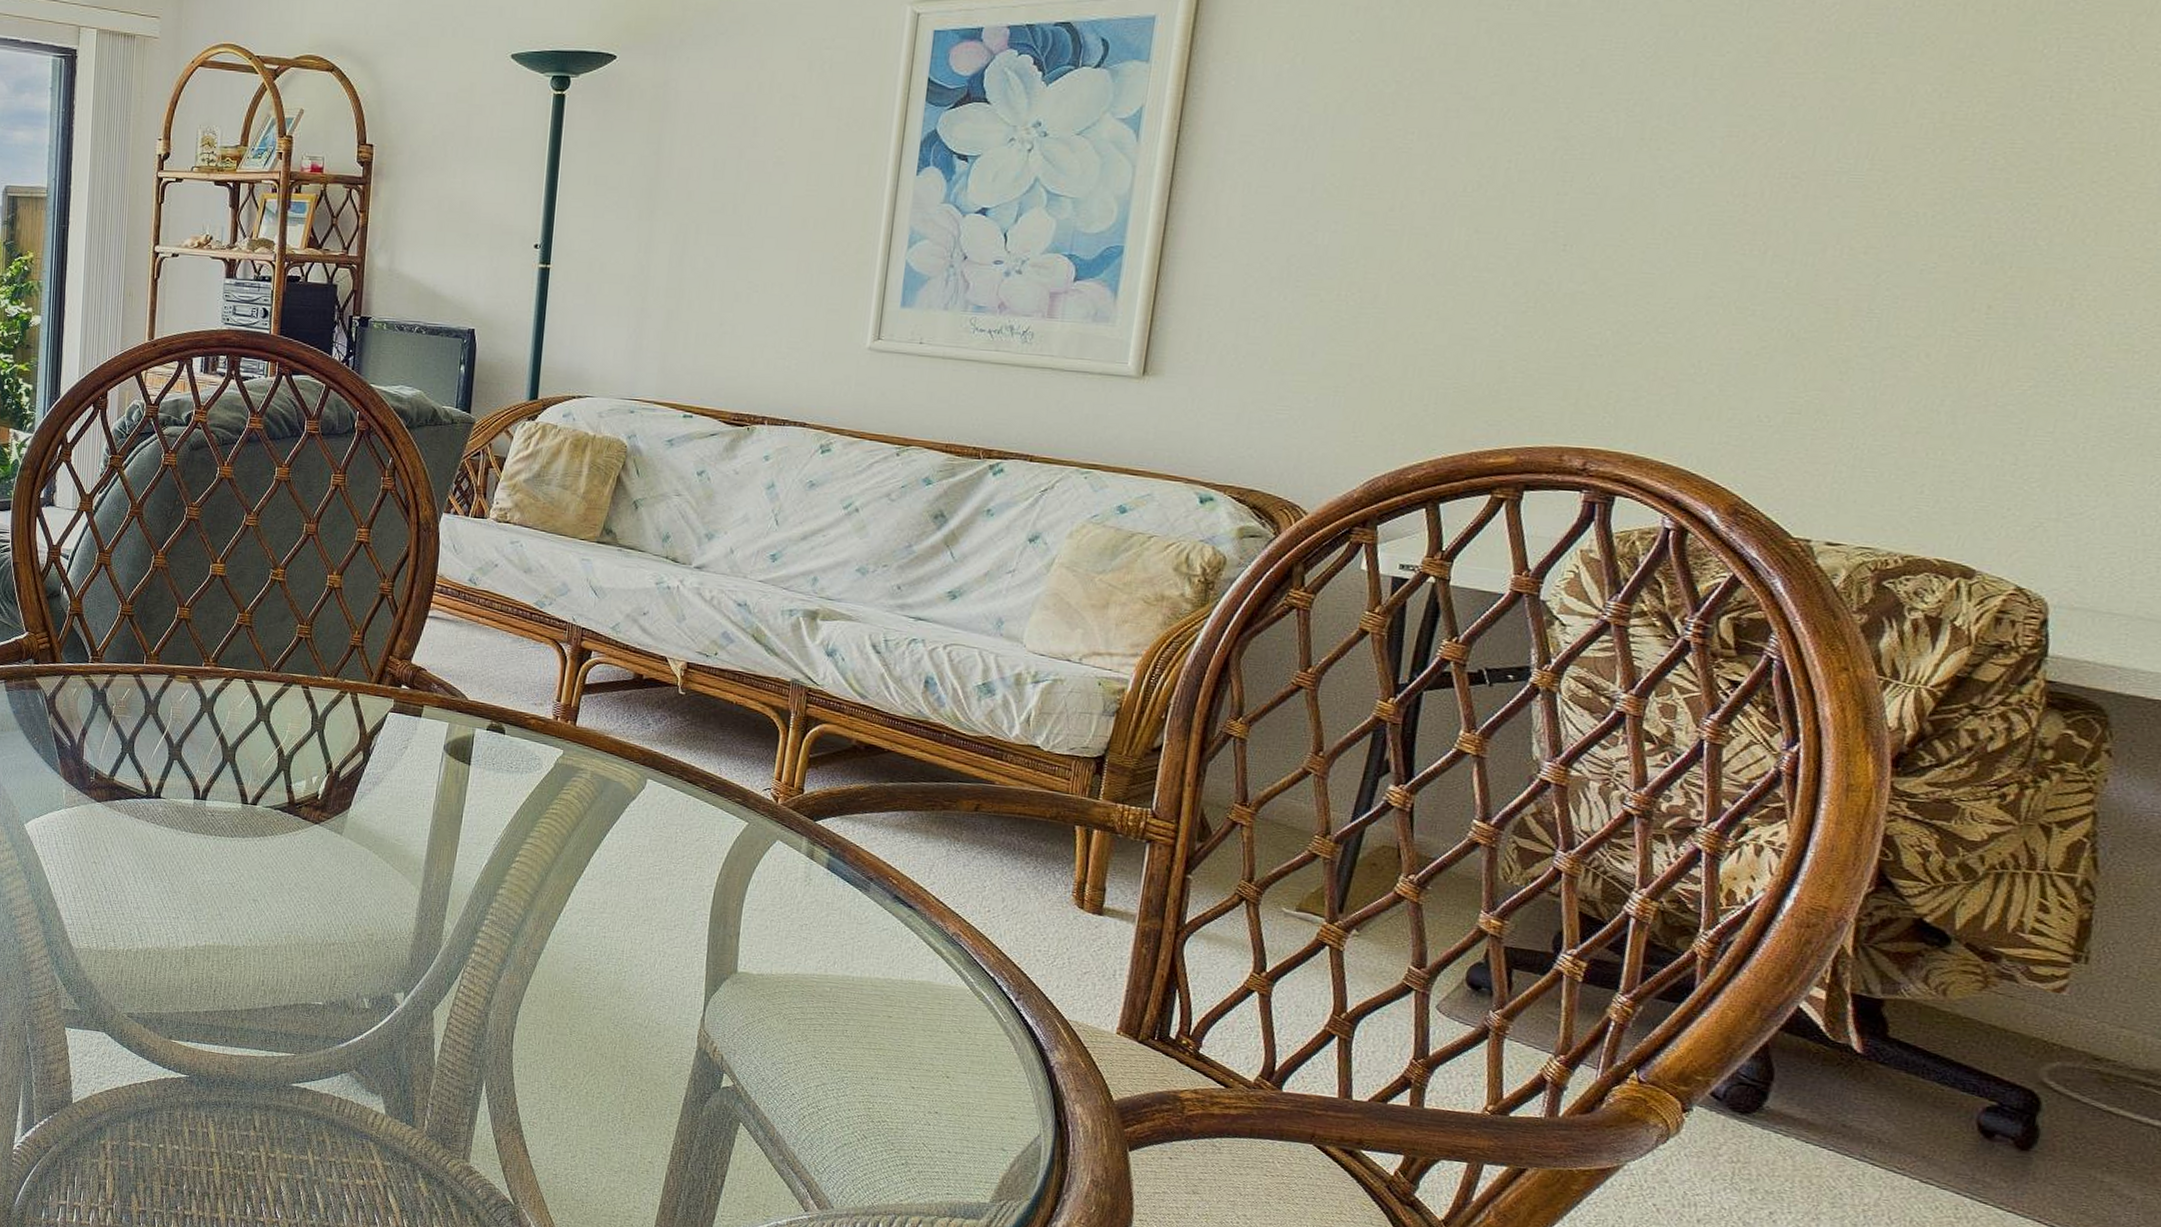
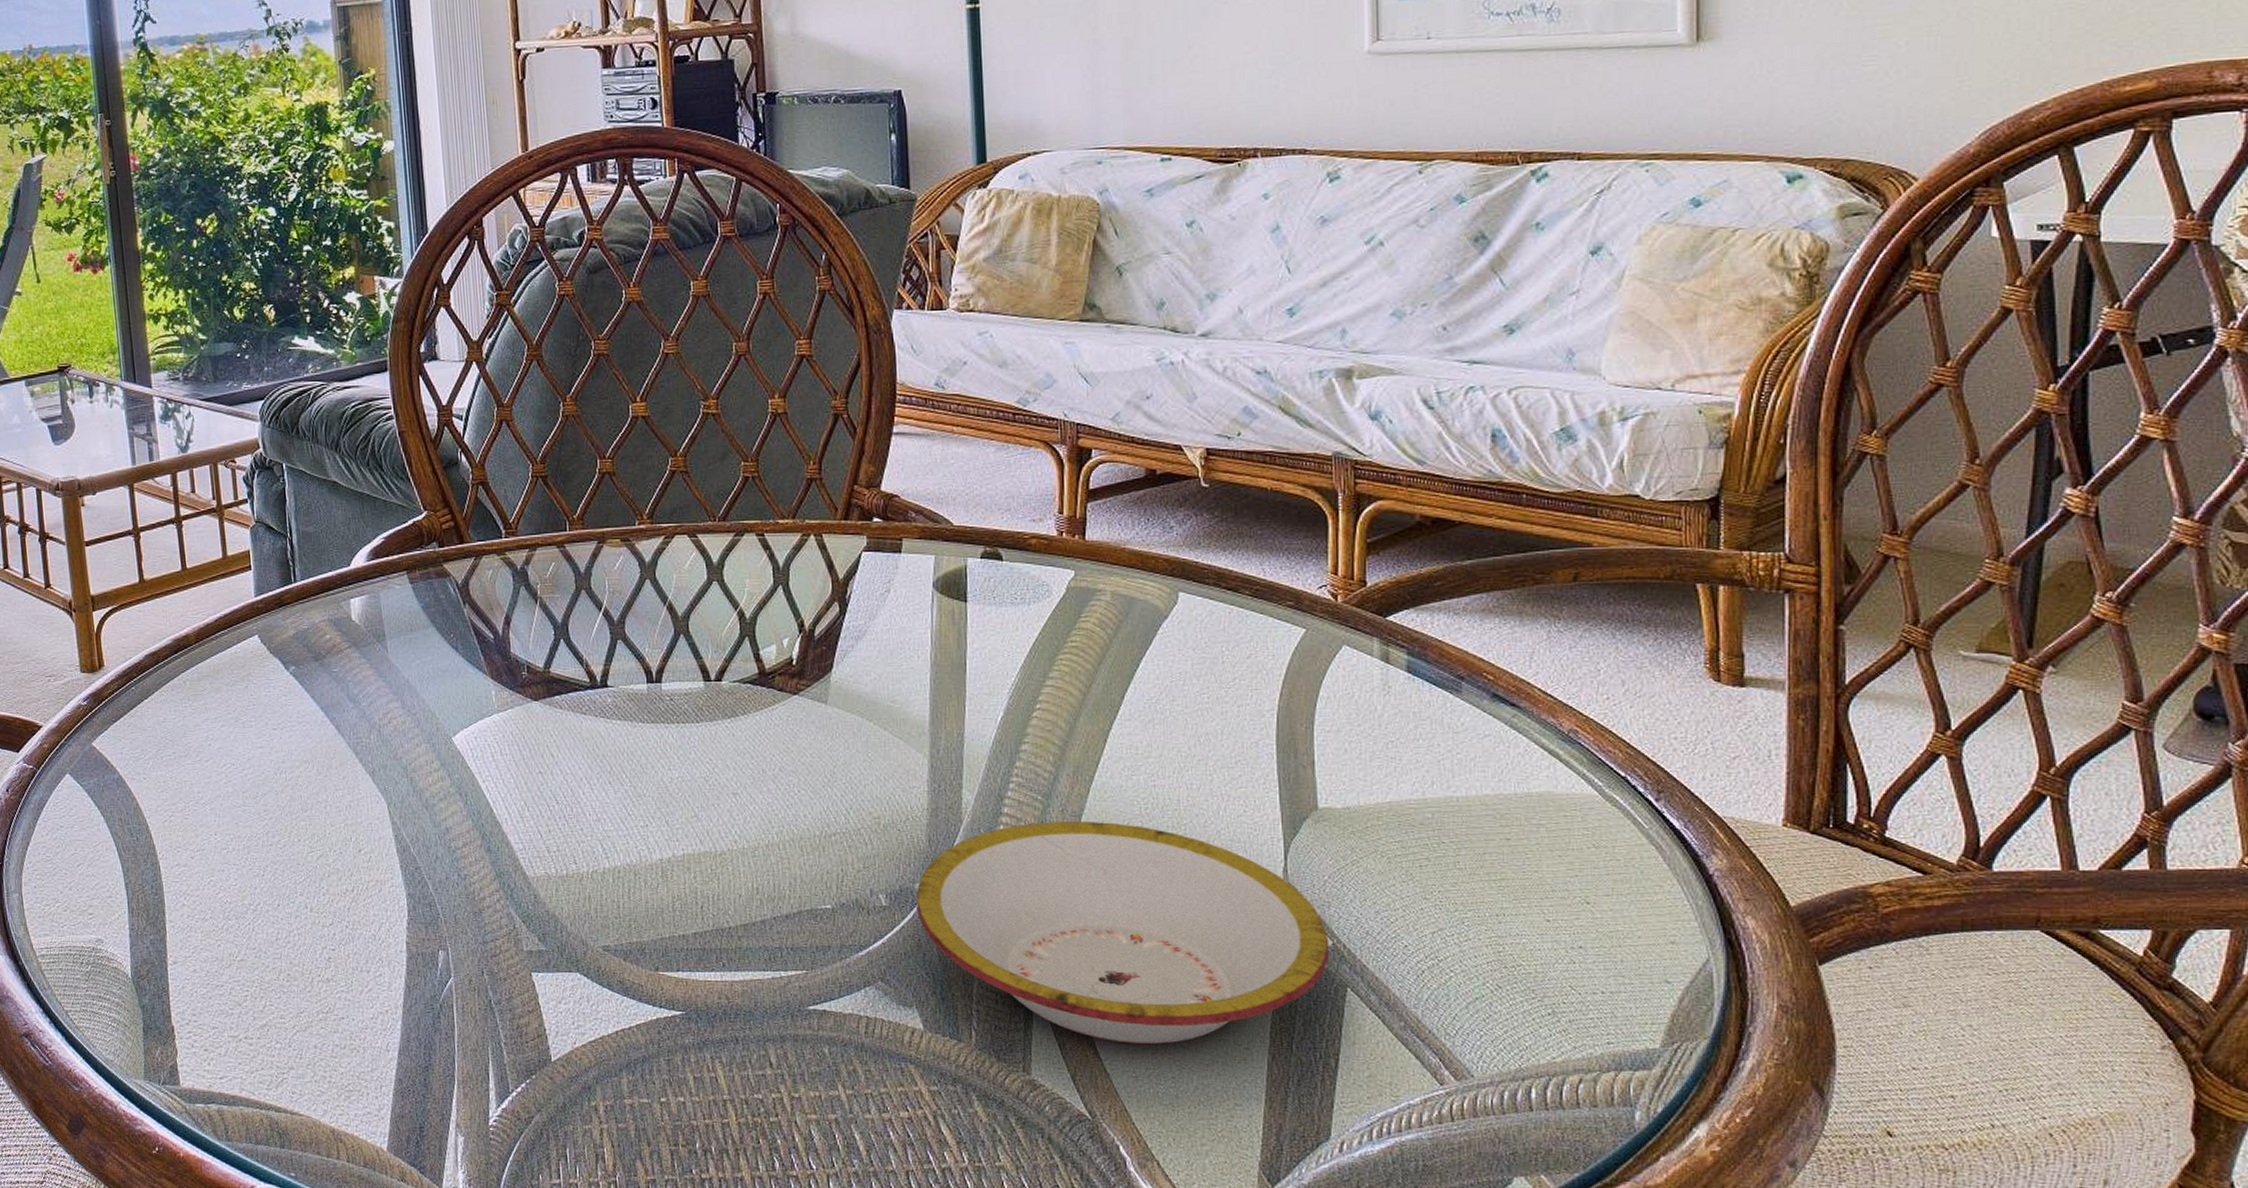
bowl: none [393,954,731,1151] -> present [916,821,1330,1045]

